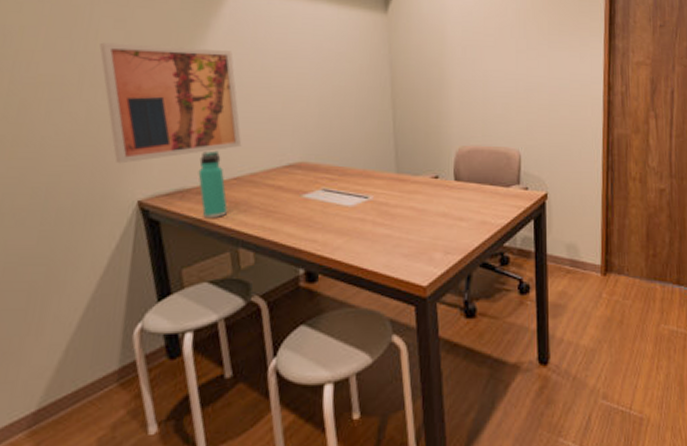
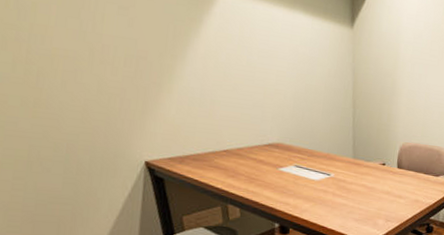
wall art: present [99,42,242,164] -> none [106,25,230,131]
thermos bottle: present [198,150,228,219] -> none [194,127,220,181]

